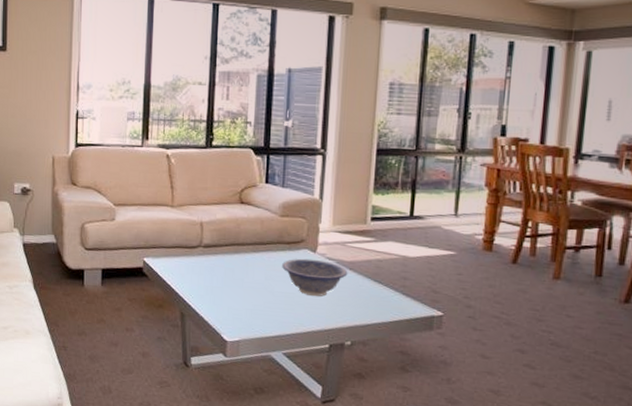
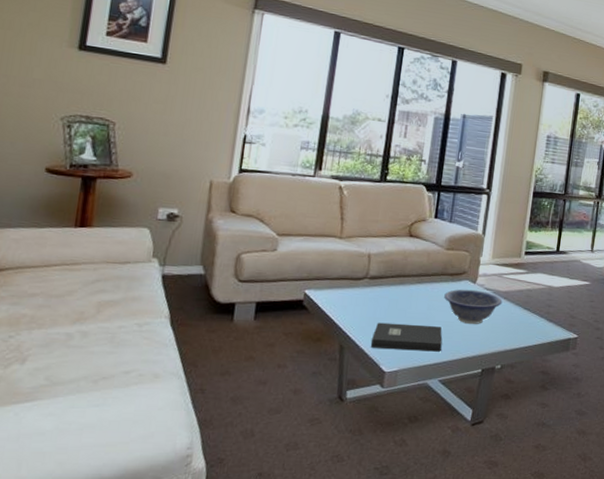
book: none [211,291,284,324] -> present [371,322,443,352]

